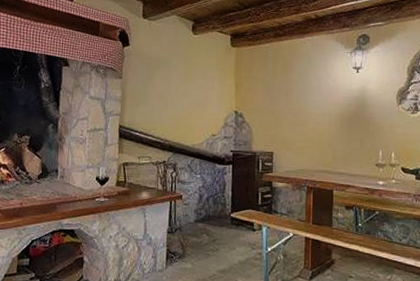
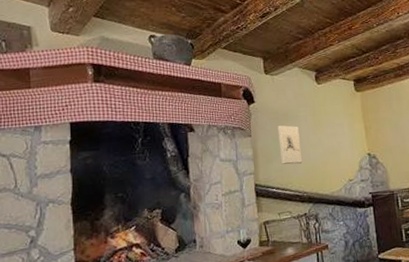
wall sculpture: none [147,71,169,112] -> present [277,125,303,165]

